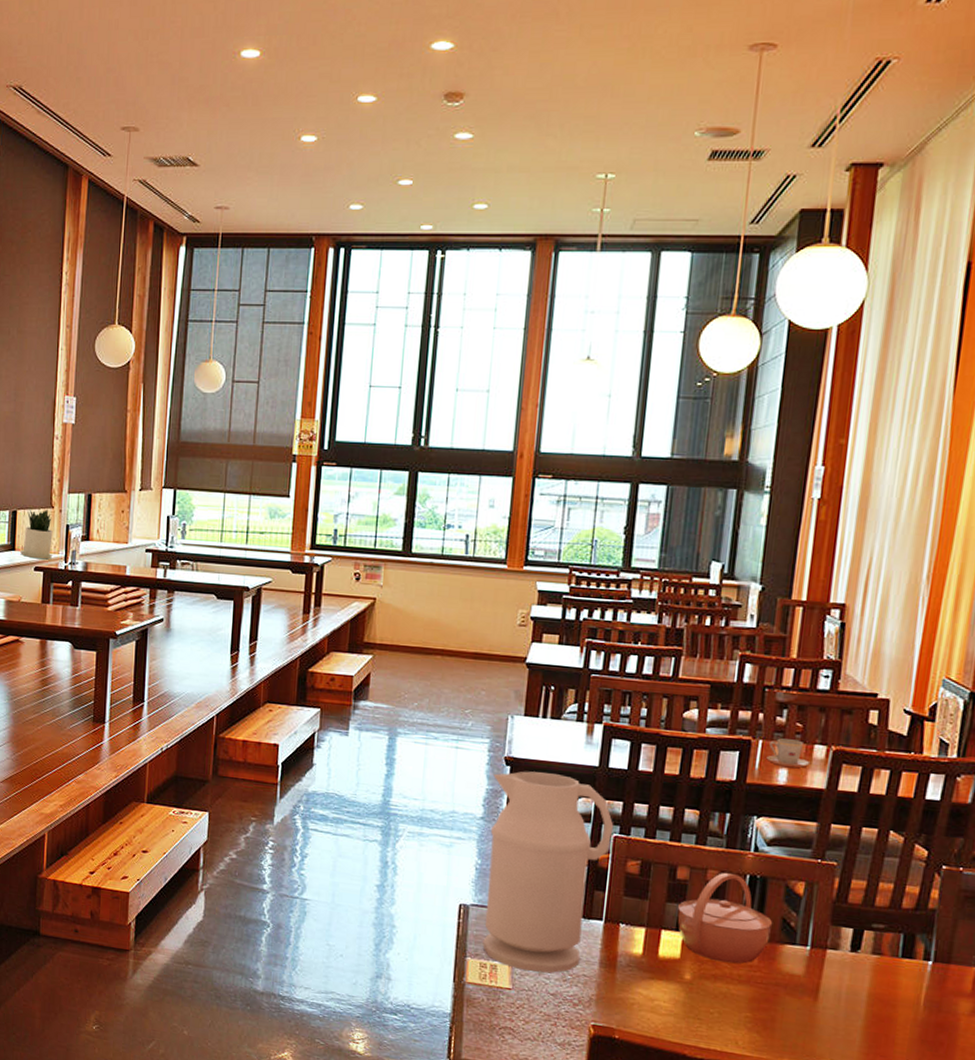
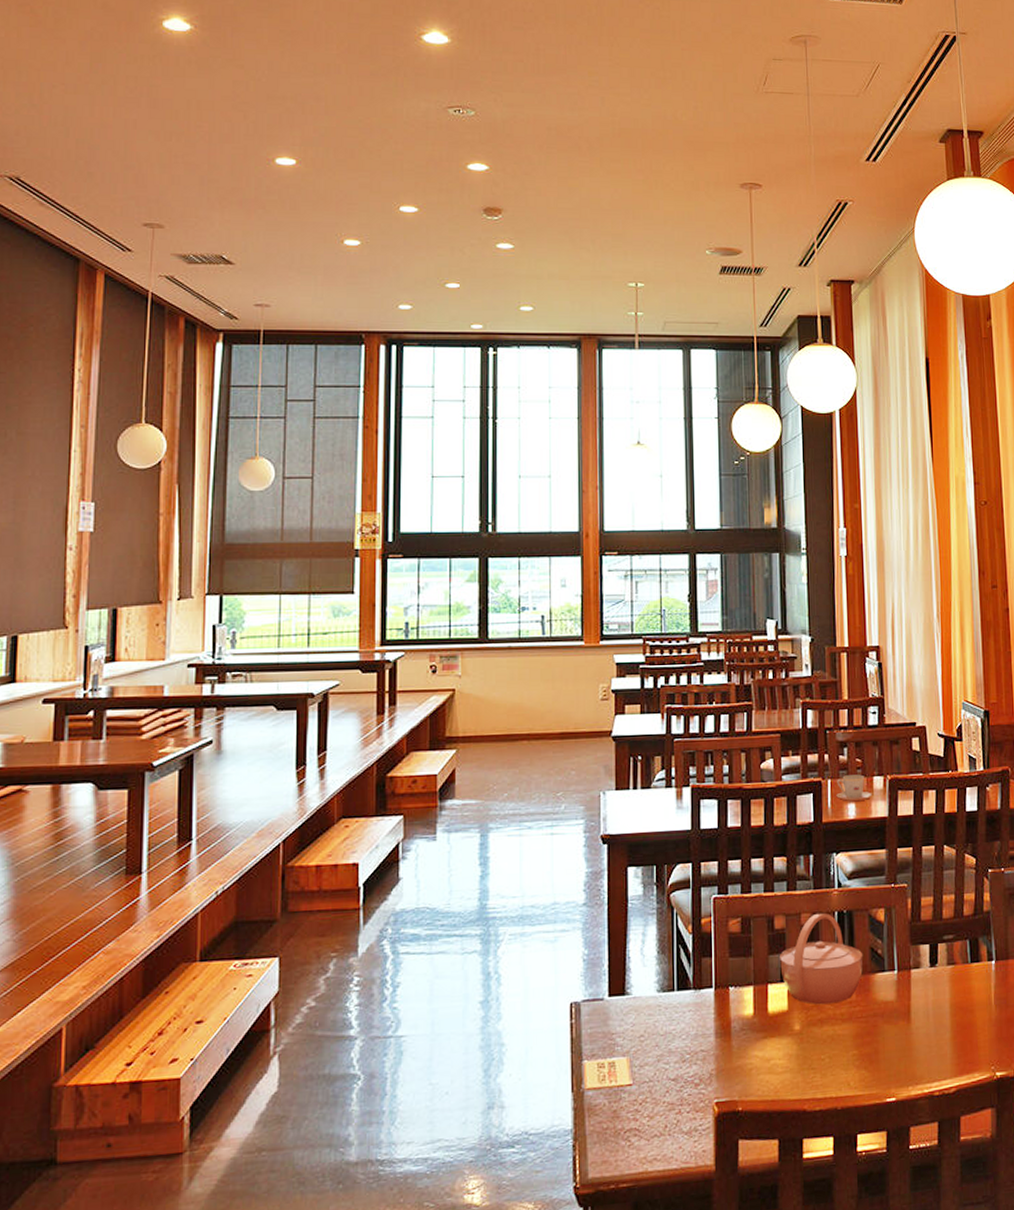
planter: present [20,508,53,560] -> none [23,630,68,690]
water jug: present [482,771,614,973] -> none [592,844,712,1061]

